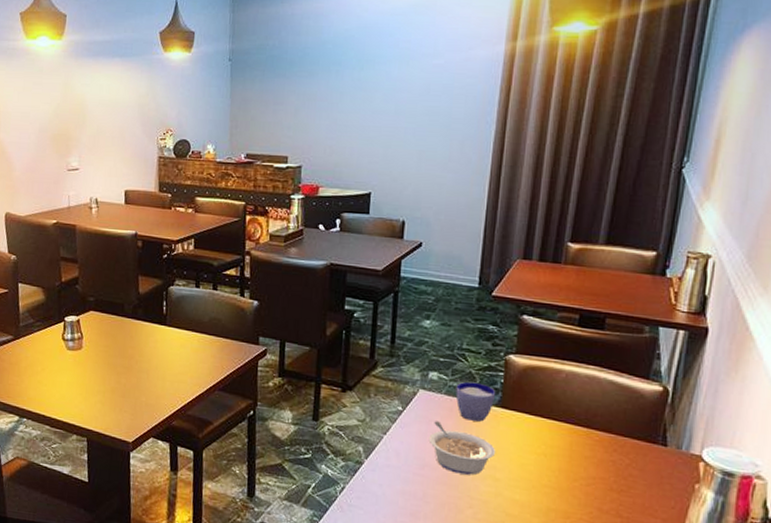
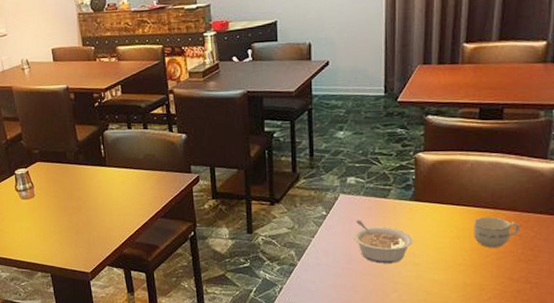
cup: present [455,381,496,422] -> none [373,181,409,216]
cup: none [562,435,615,472] -> present [474,216,521,248]

